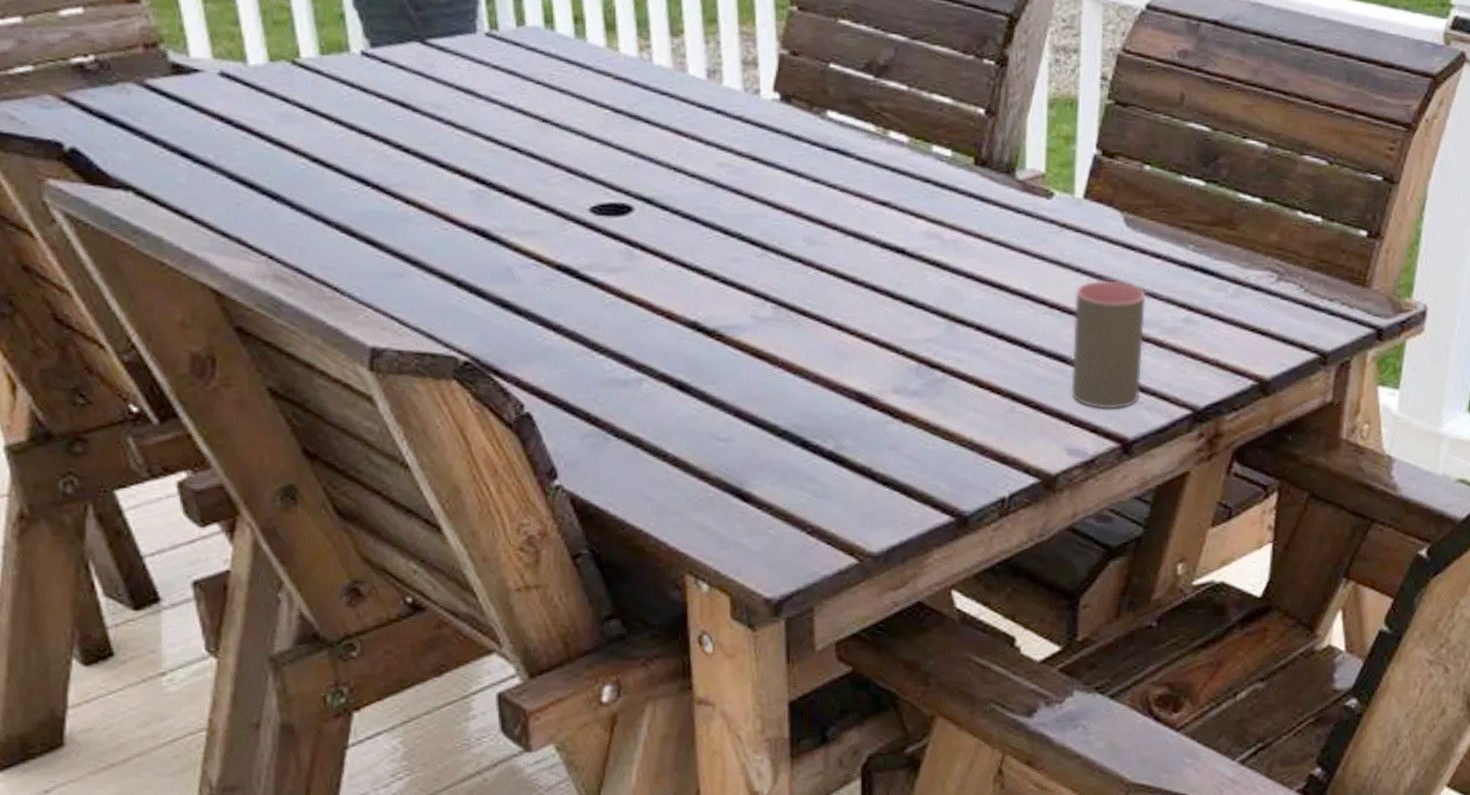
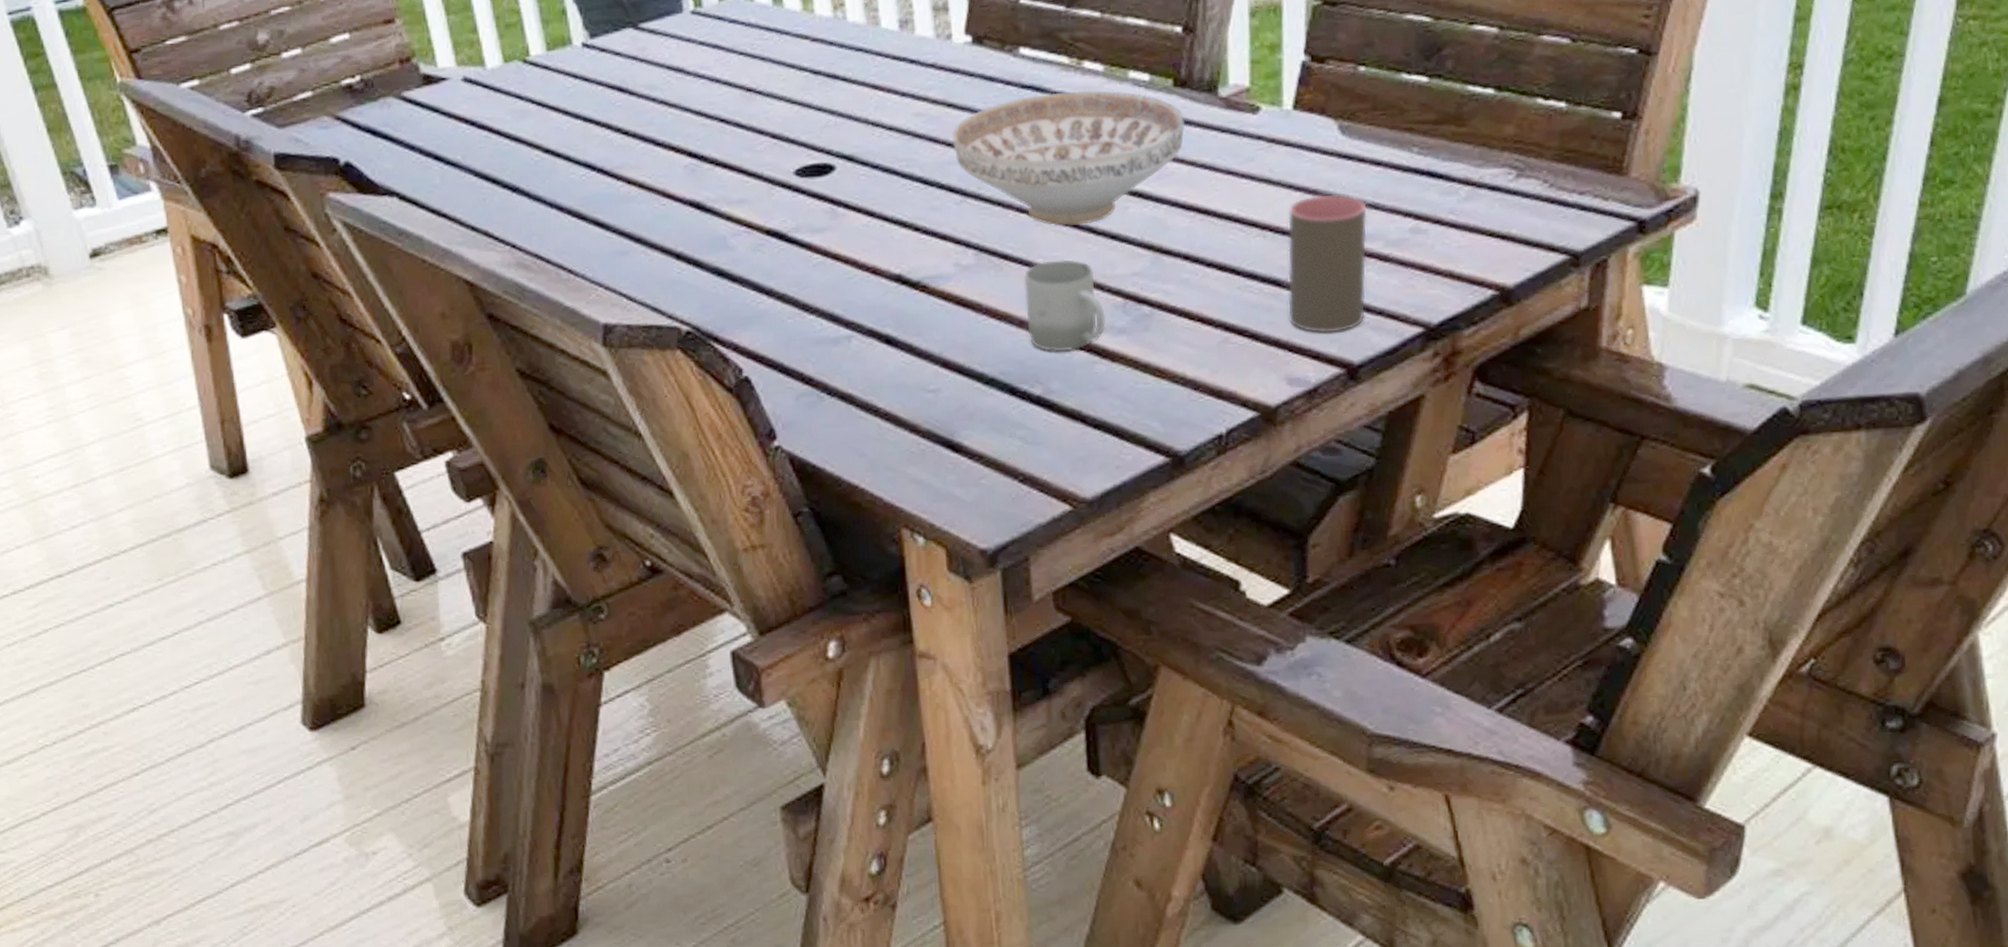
decorative bowl: none [755,158,983,288] -> present [951,90,1185,226]
cup: none [821,320,899,409] -> present [1023,259,1106,352]

